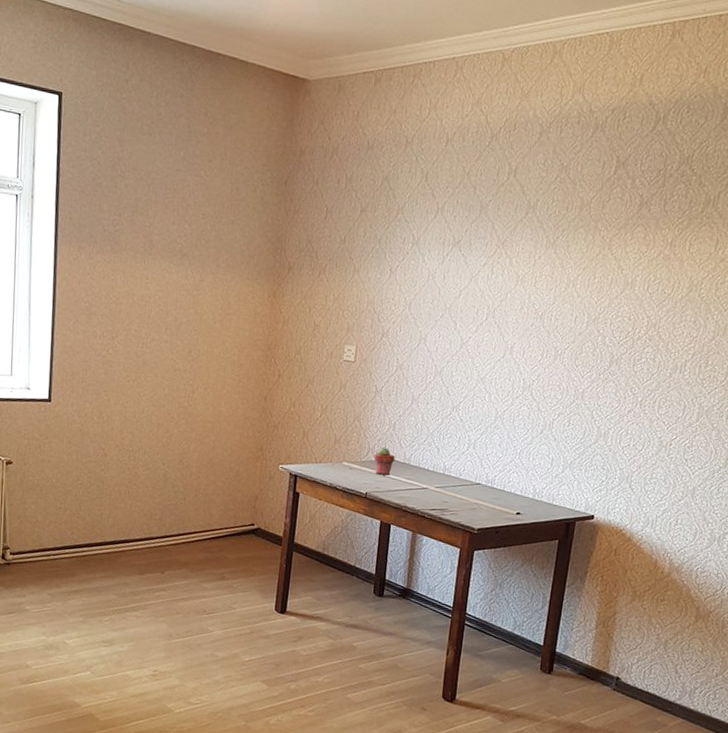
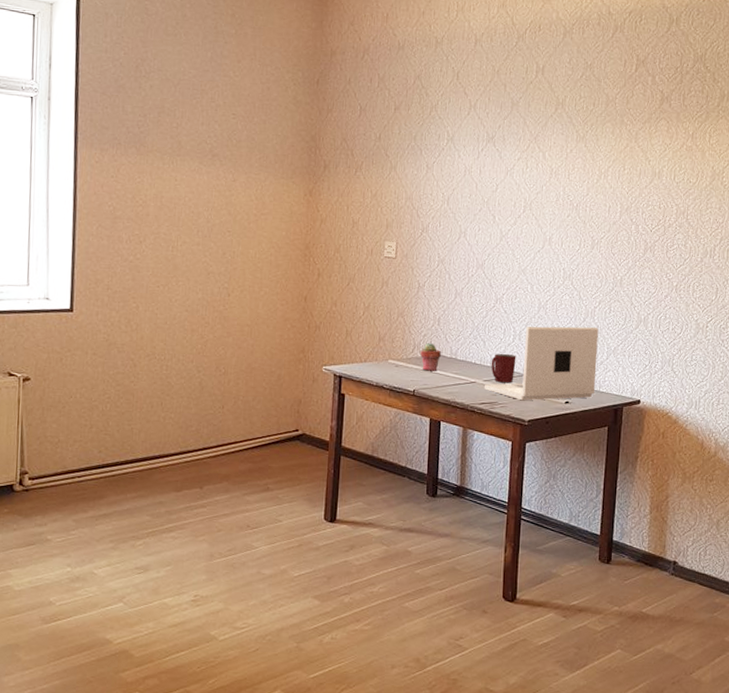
laptop: none [435,436,556,510] -> present [484,326,599,401]
mug: none [443,461,470,491] -> present [491,354,516,383]

